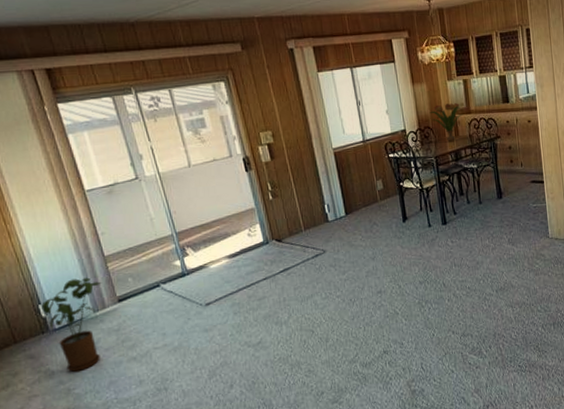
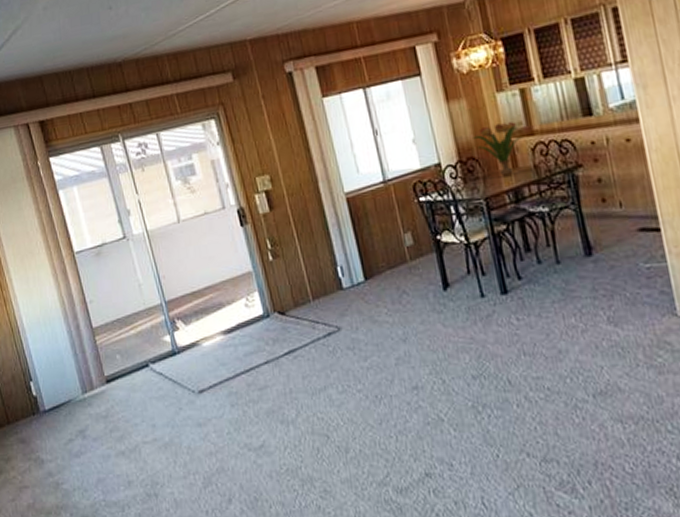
house plant: present [41,277,102,372] -> none [32,352,90,463]

